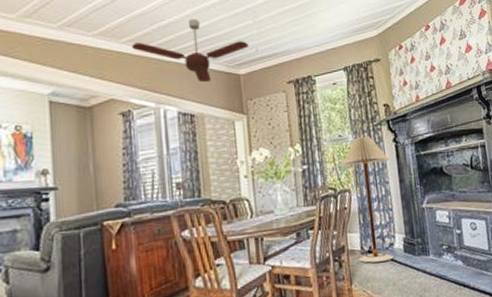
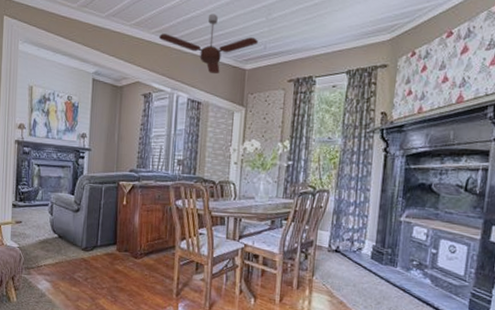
floor lamp: present [341,137,394,263] -> none [324,142,376,263]

